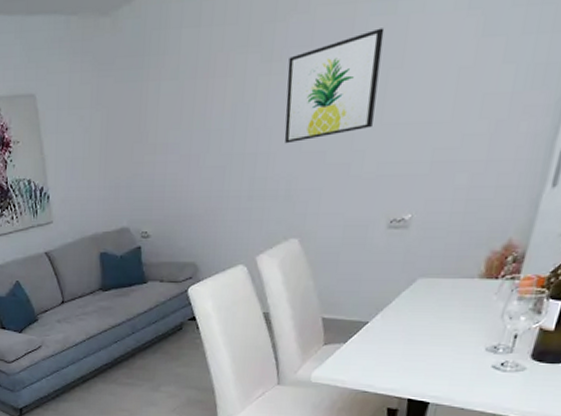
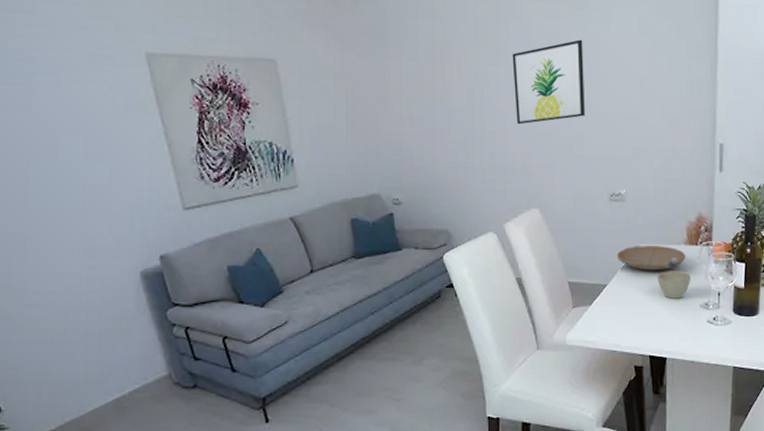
bowl: none [385,278,479,308] -> present [616,245,686,271]
cup: none [433,309,482,340] -> present [656,271,692,299]

